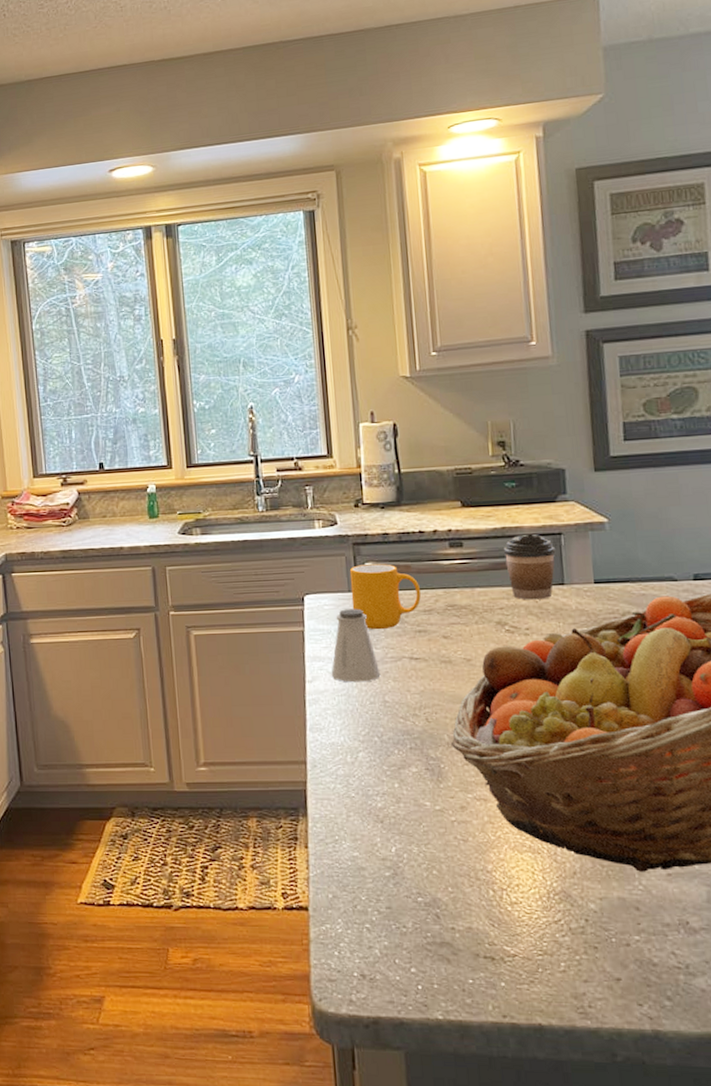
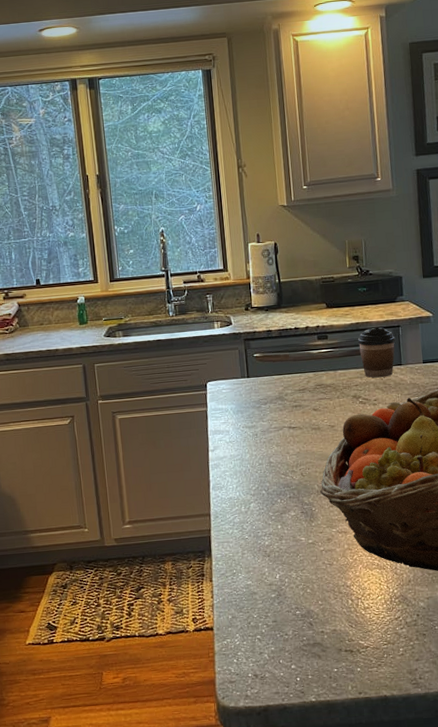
saltshaker: present [331,608,381,683] -> none [228,391,267,449]
mug: present [349,564,422,630] -> none [242,354,297,407]

